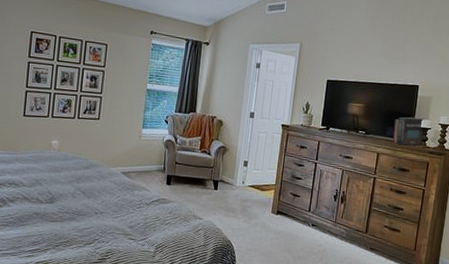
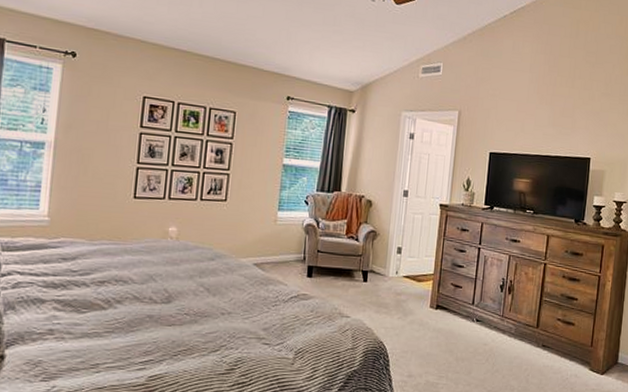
books: present [393,117,424,146] -> none [564,194,597,227]

